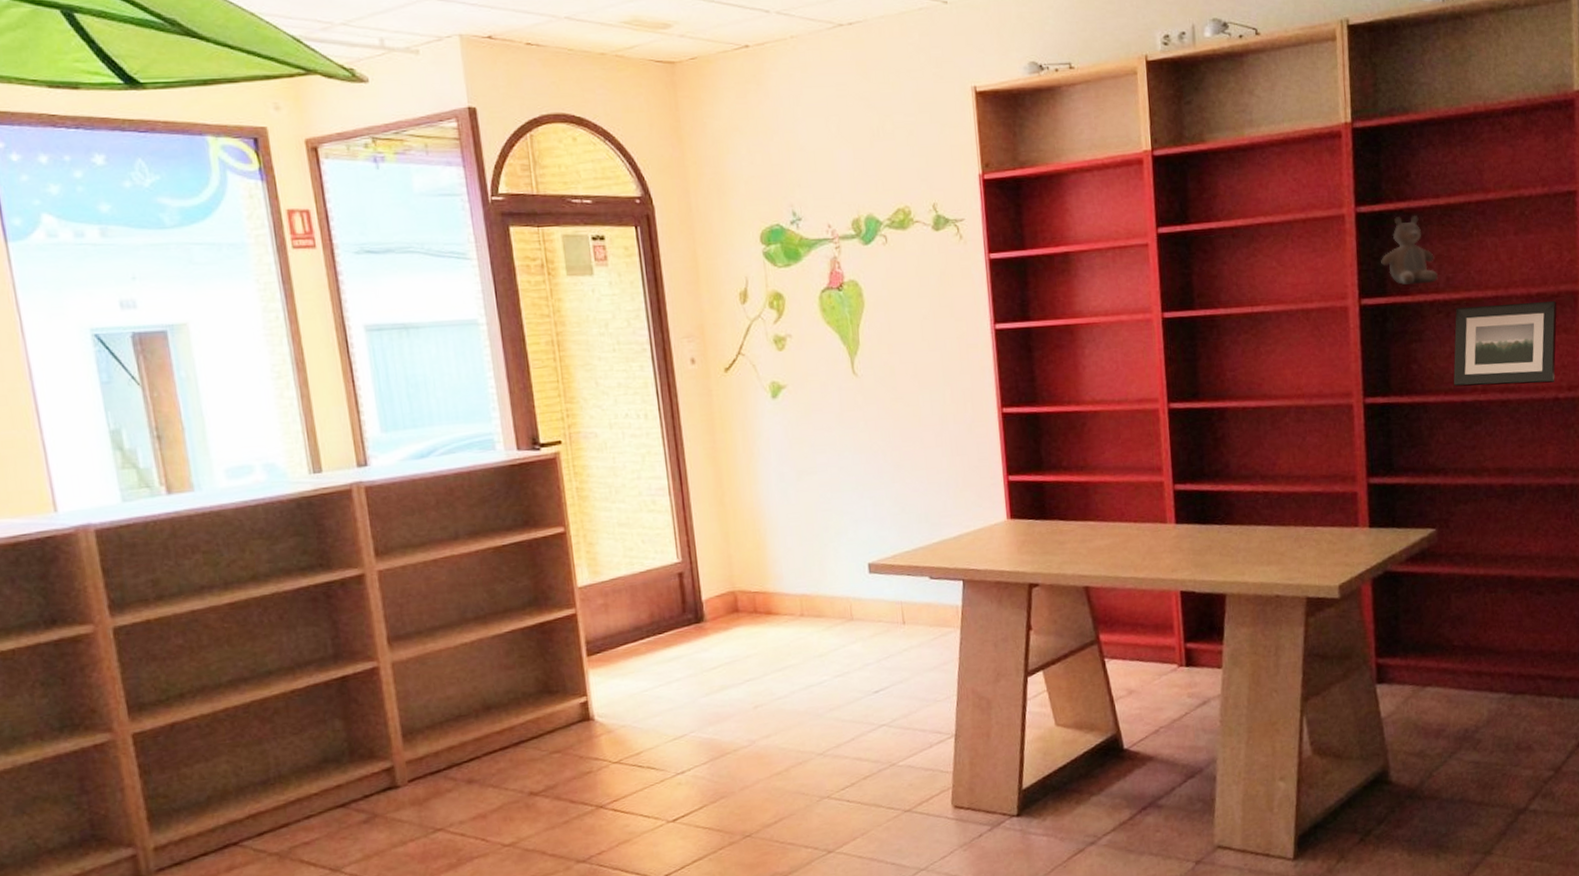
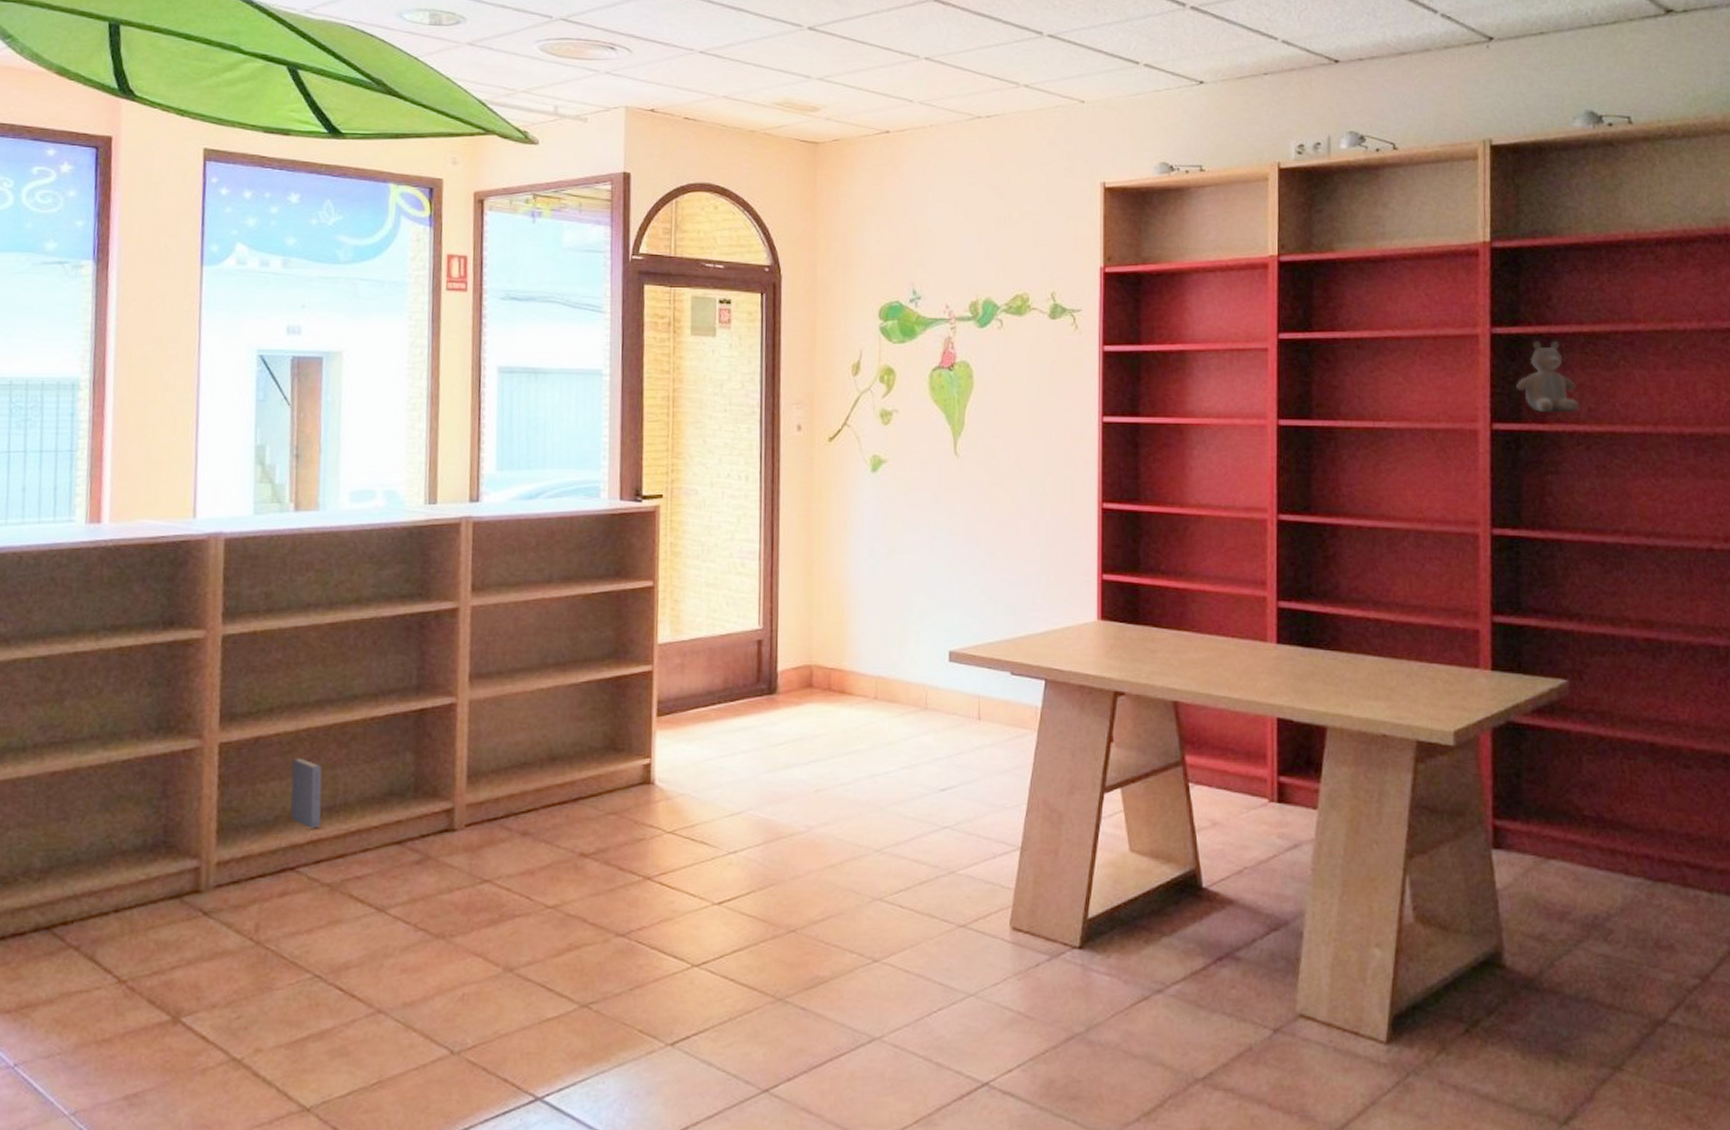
book: none [215,737,258,804] -> present [290,757,322,828]
picture frame: present [1453,301,1557,387] -> none [1592,440,1713,531]

